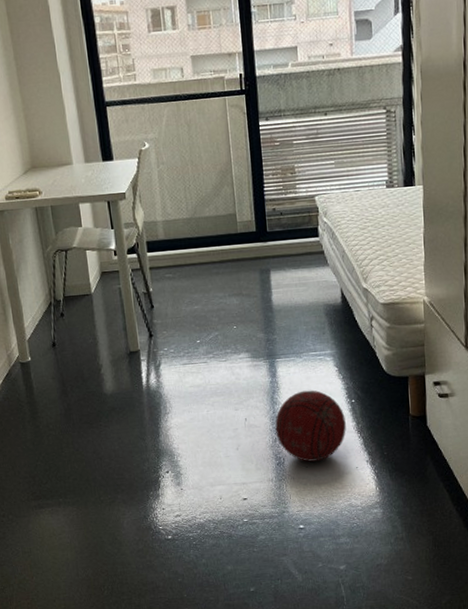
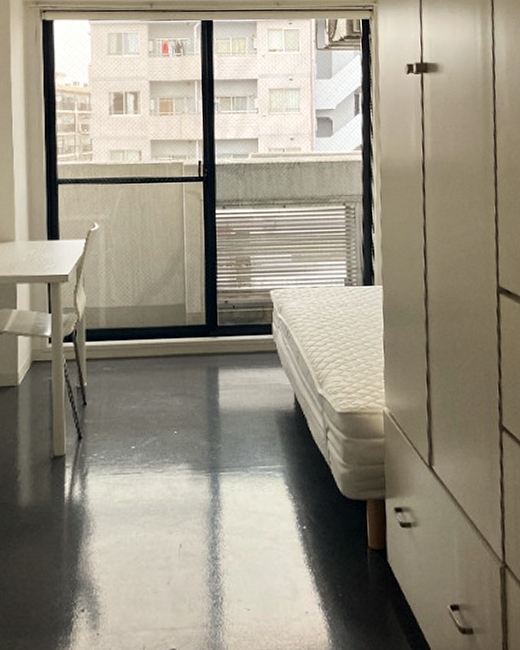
ball: present [275,390,346,462] -> none [214,512,296,603]

